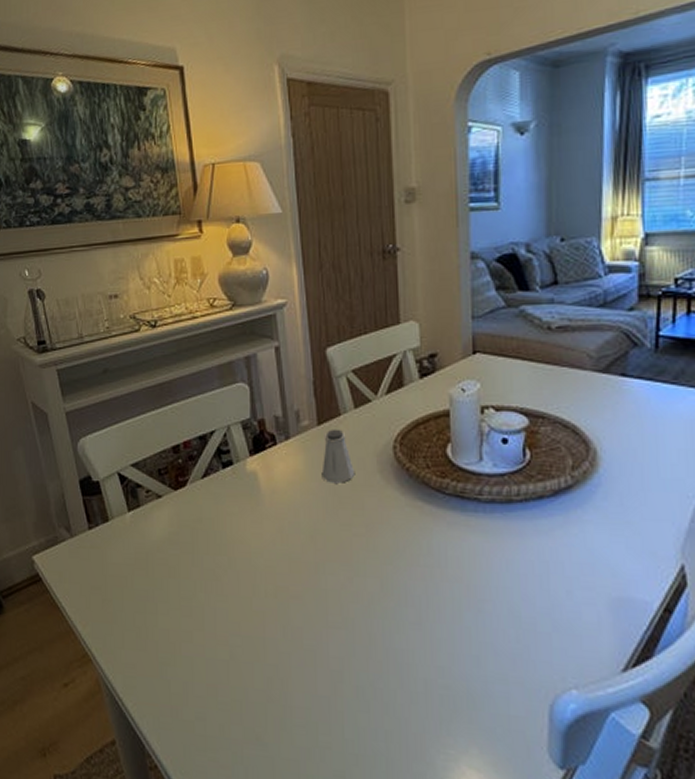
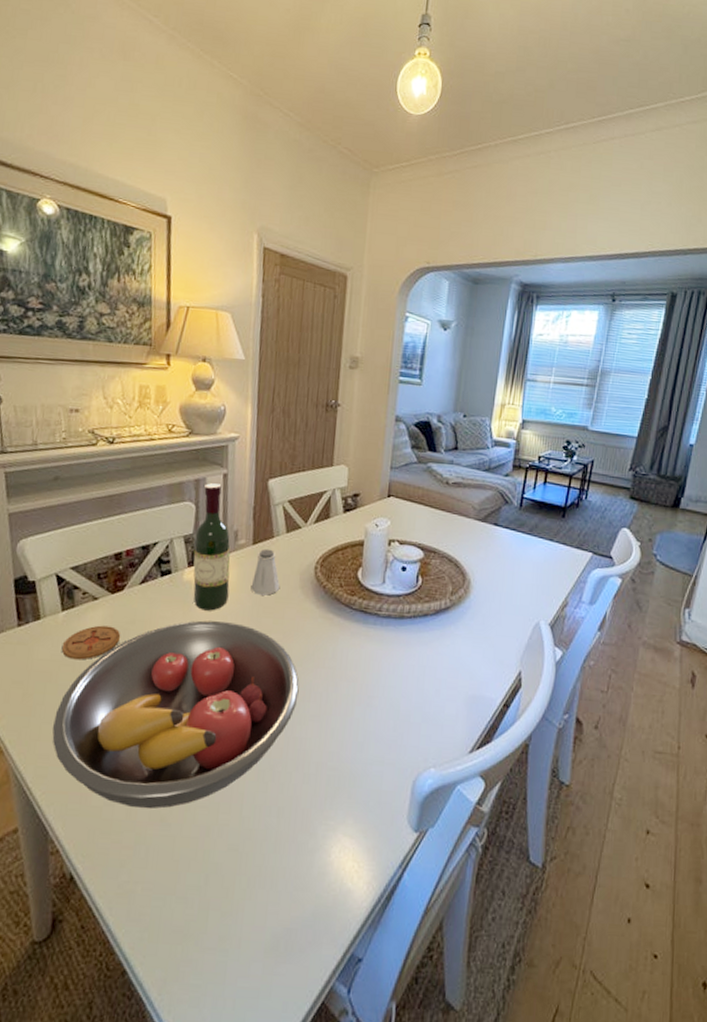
coaster: none [133,525,190,563] -> present [61,625,121,660]
fruit bowl: none [134,515,392,726] -> present [52,620,299,809]
wine bottle: none [253,359,298,504] -> present [193,483,231,611]

